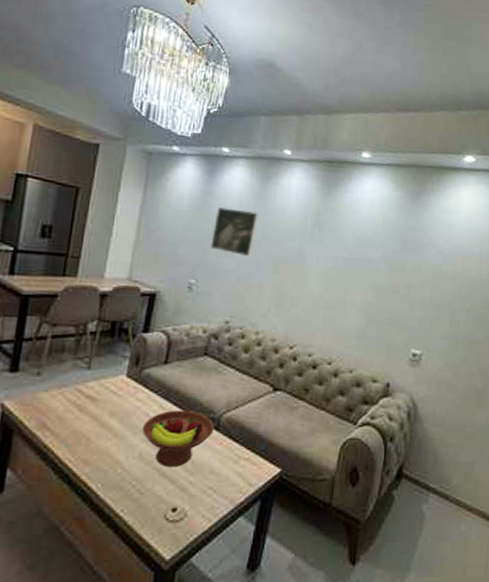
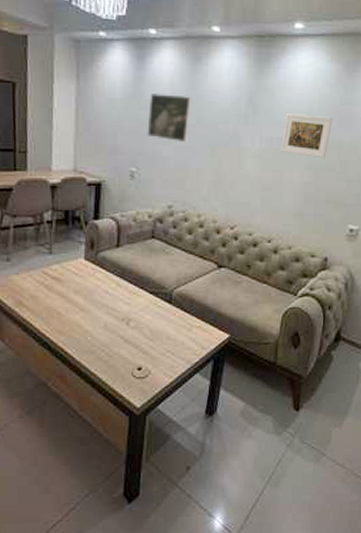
fruit bowl: present [141,410,215,467] -> none [103,287,167,334]
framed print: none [344,234,396,281] -> present [280,114,332,159]

